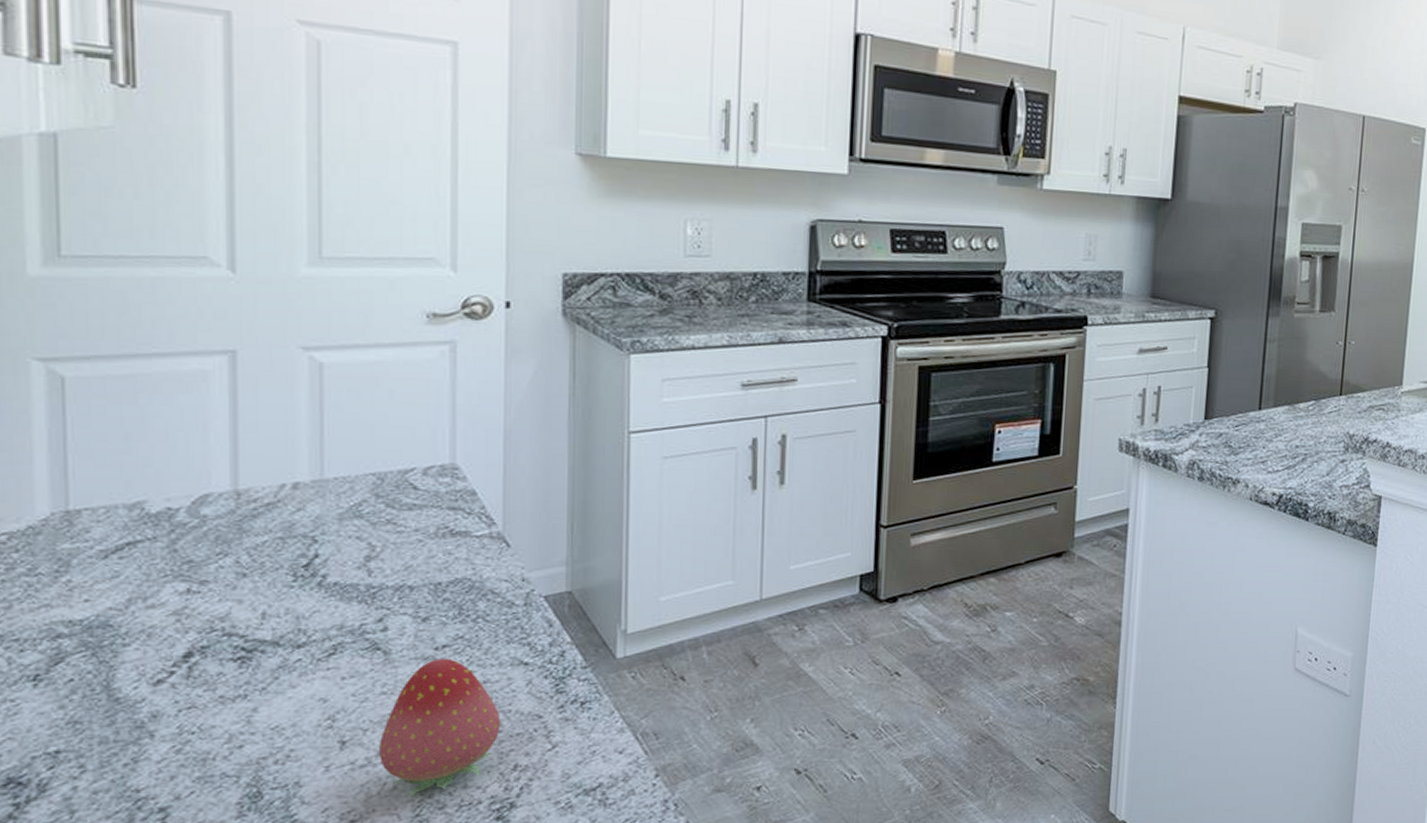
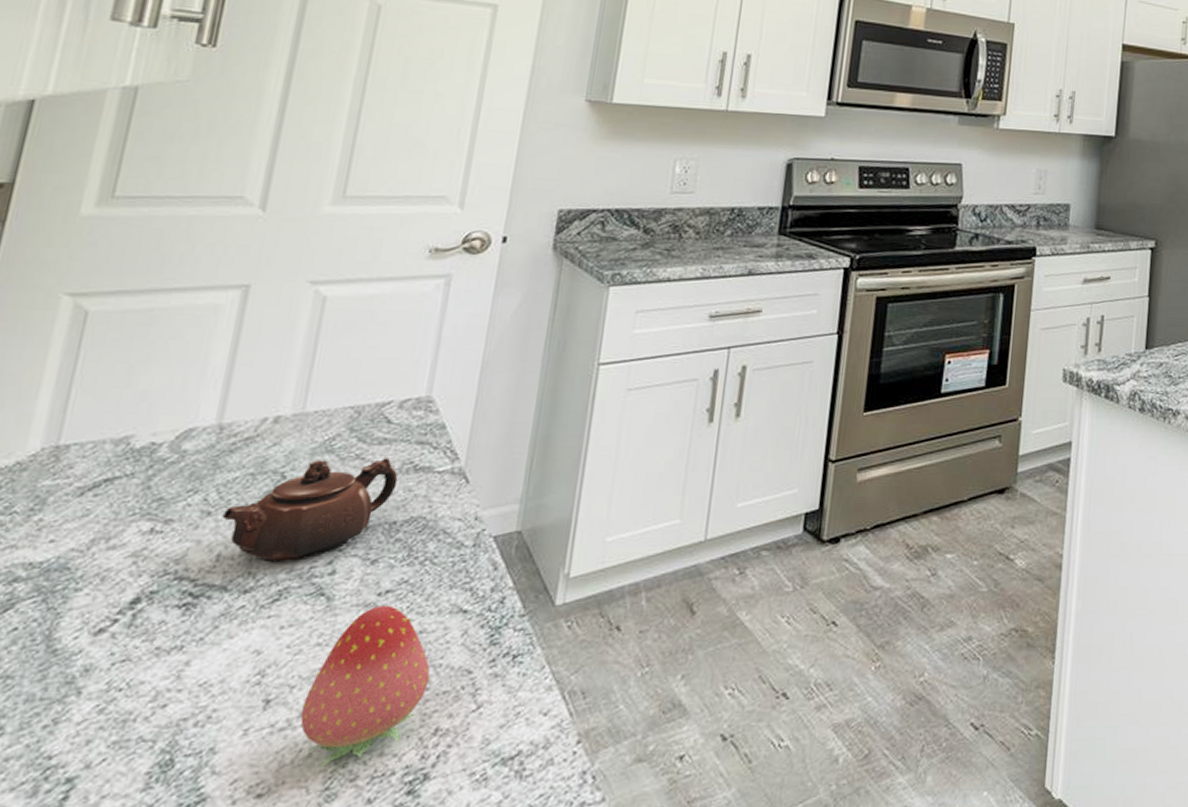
teapot: none [258,523,435,620] -> present [222,458,398,563]

